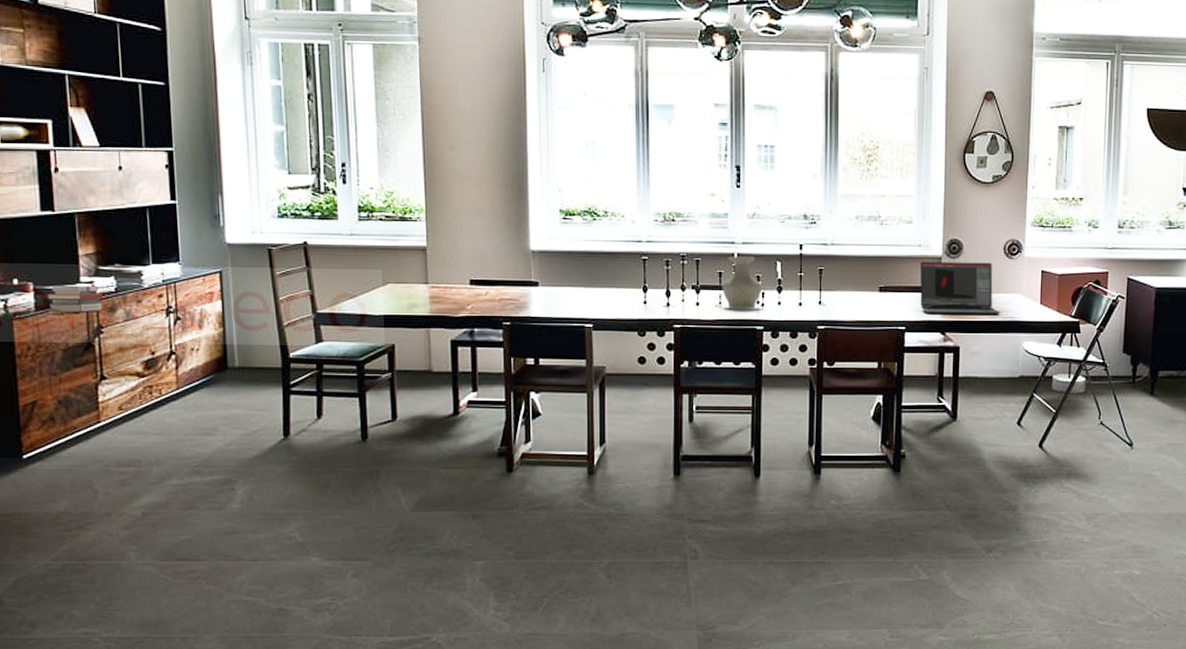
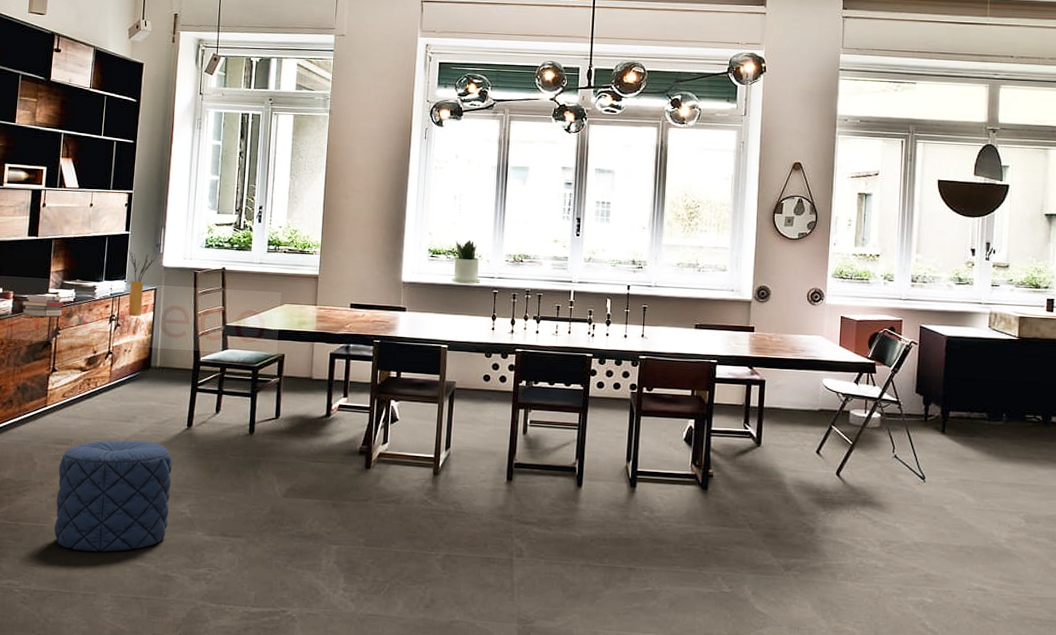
pouf: none [127,456,275,589] -> present [54,440,172,552]
vase: none [178,223,216,306] -> present [128,249,157,316]
planter: none [591,196,626,251] -> present [452,239,481,285]
vase: present [722,256,761,309] -> none [559,293,593,339]
laptop: present [920,261,1000,316] -> none [731,304,802,354]

